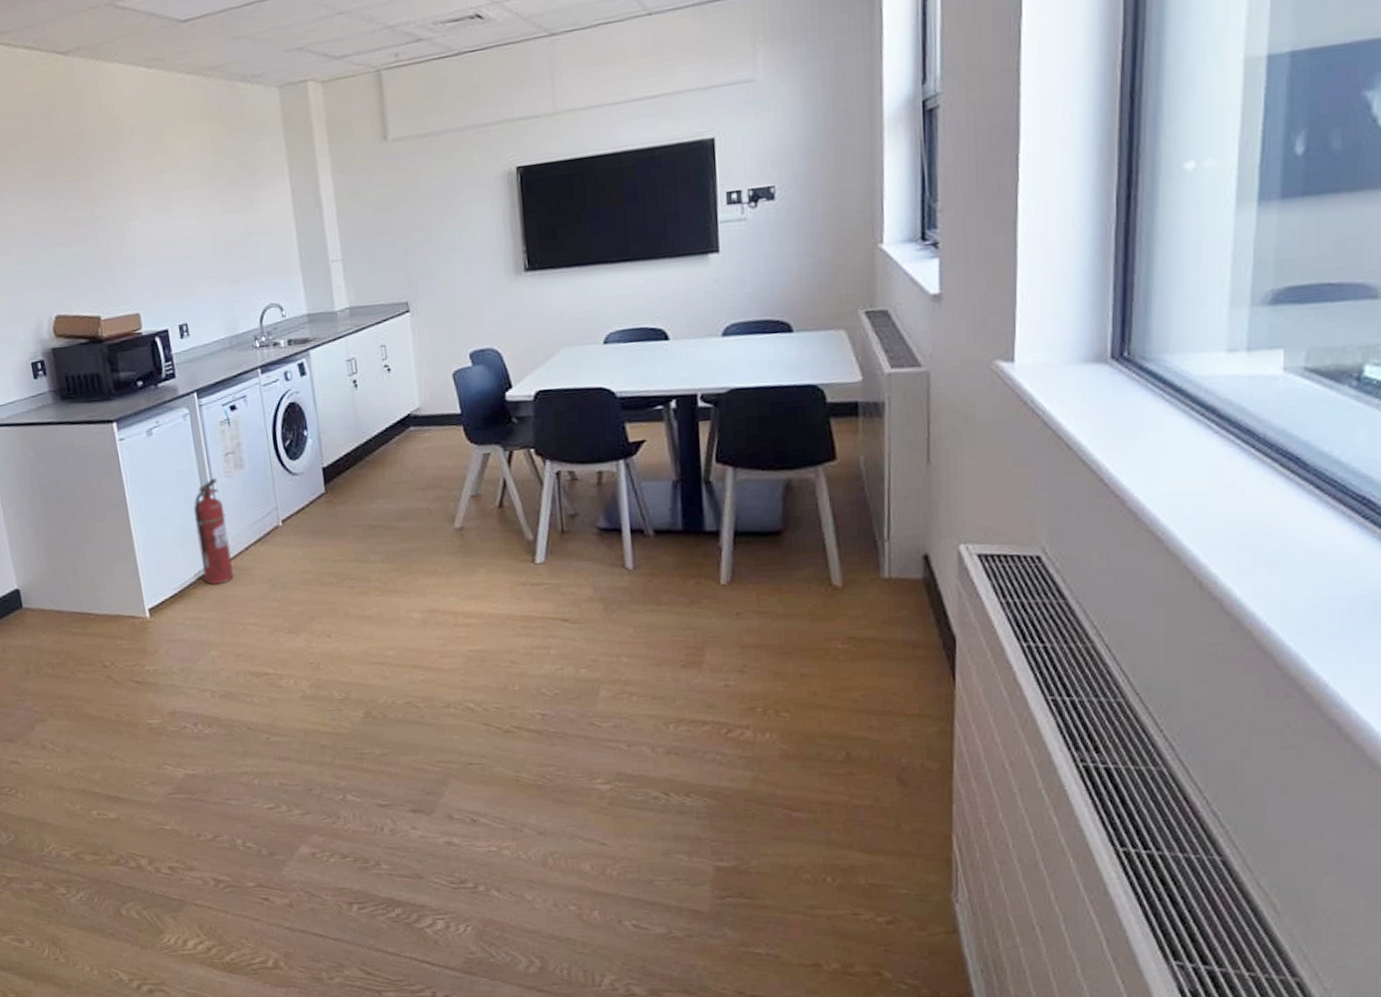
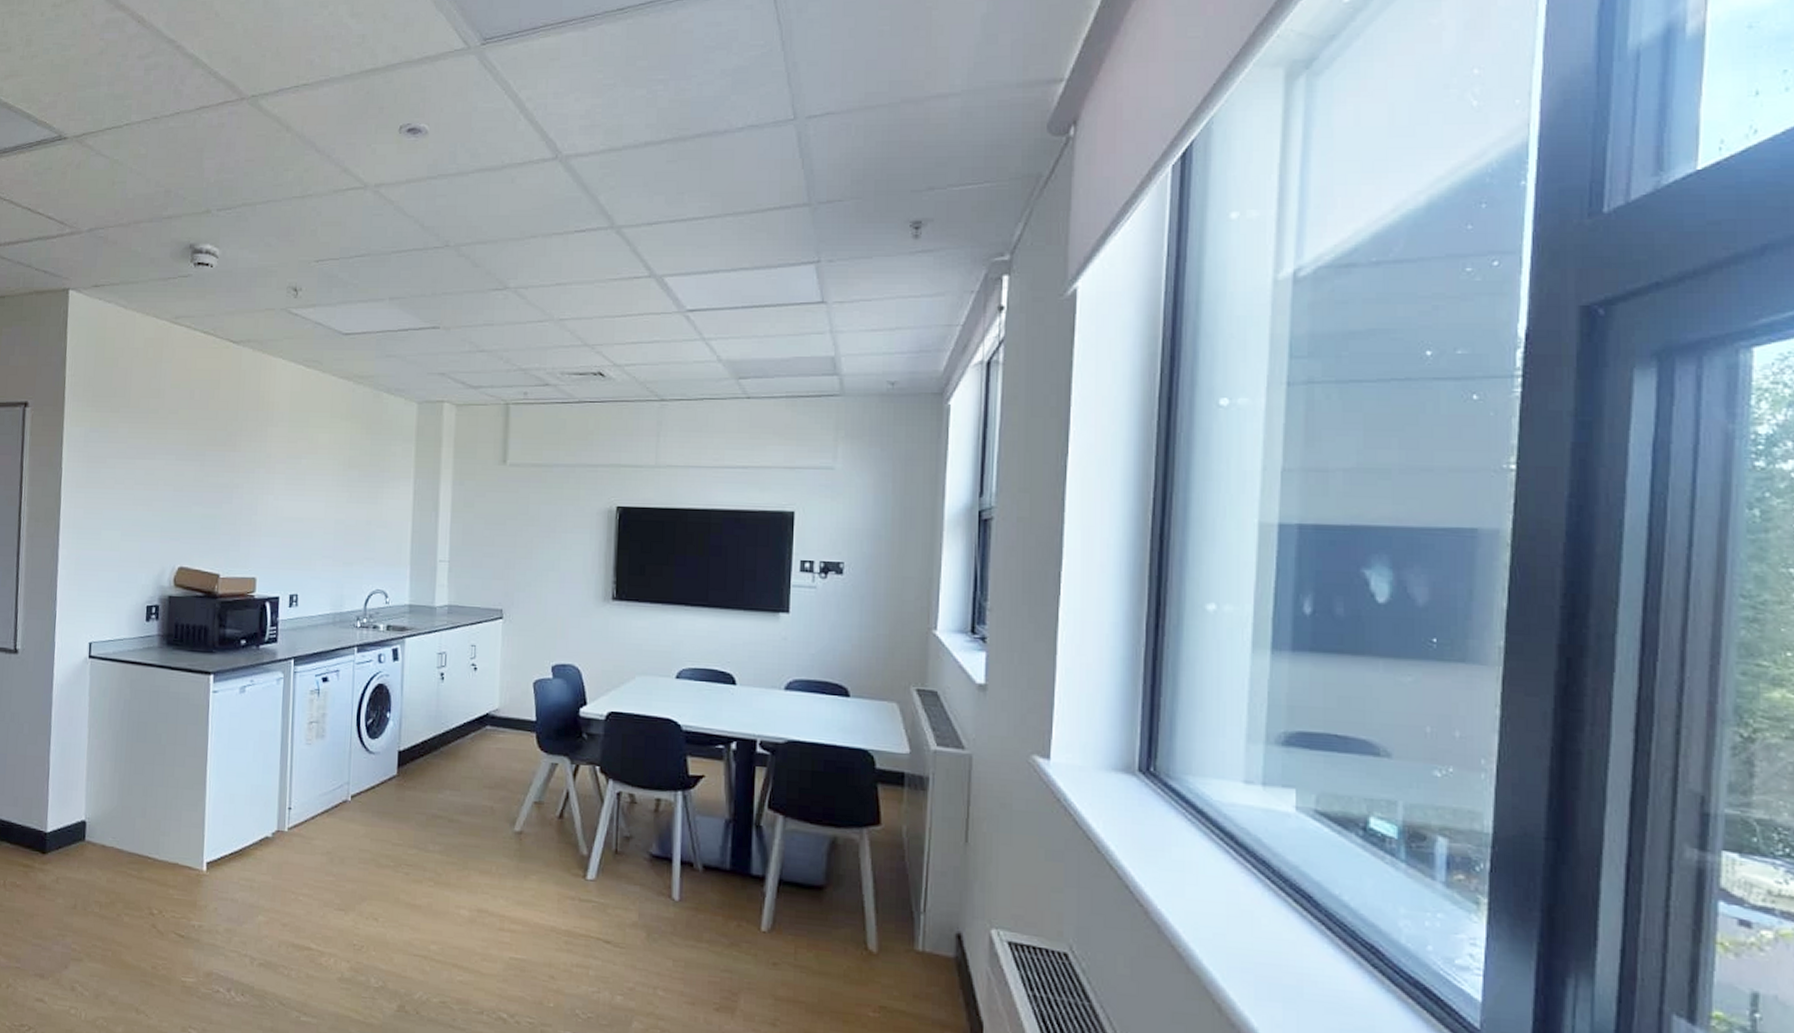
fire extinguisher: present [194,478,234,585] -> none [266,743,299,849]

